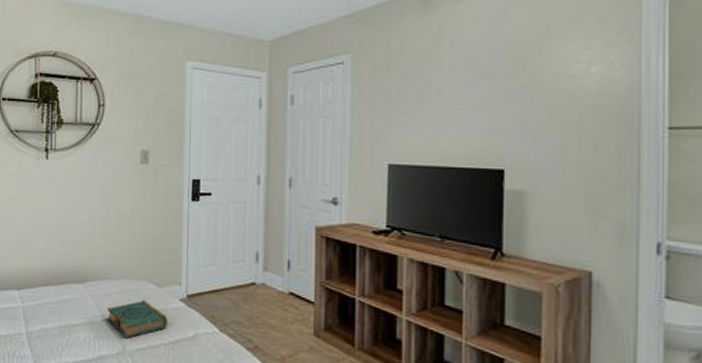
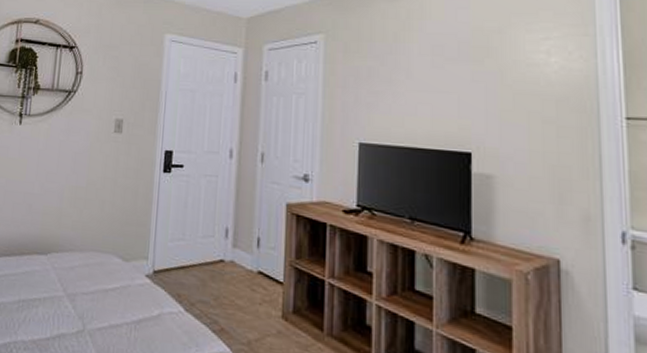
book: present [107,300,167,338] -> none [69,274,132,315]

